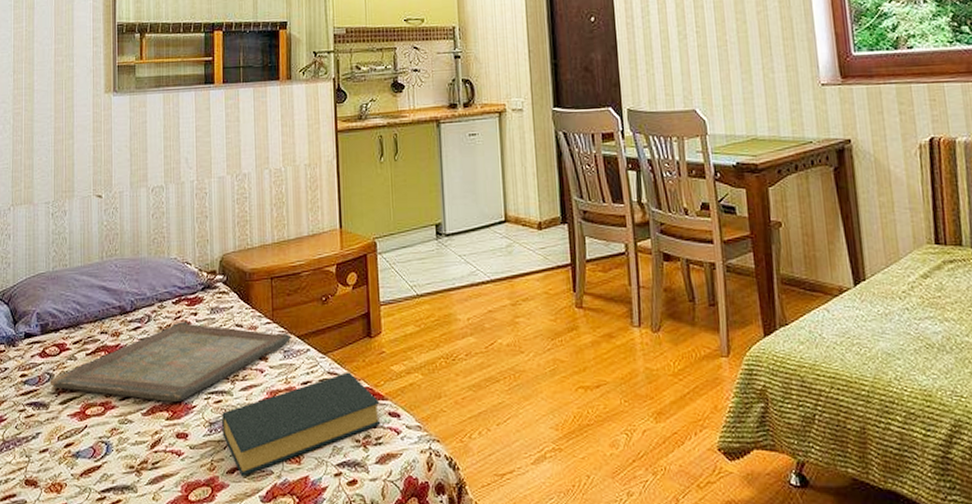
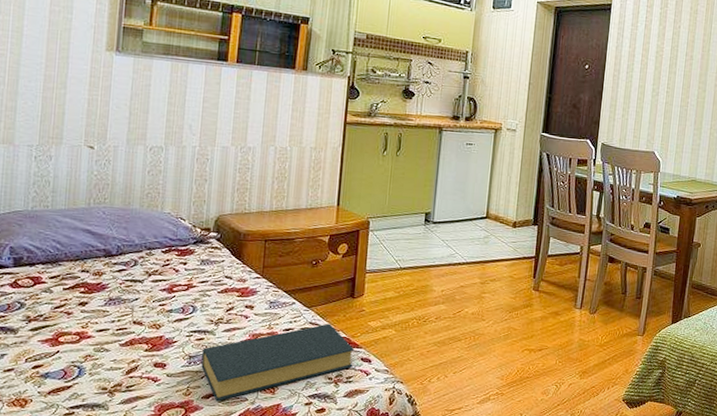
serving tray: present [50,321,291,402] -> none [20,269,278,337]

